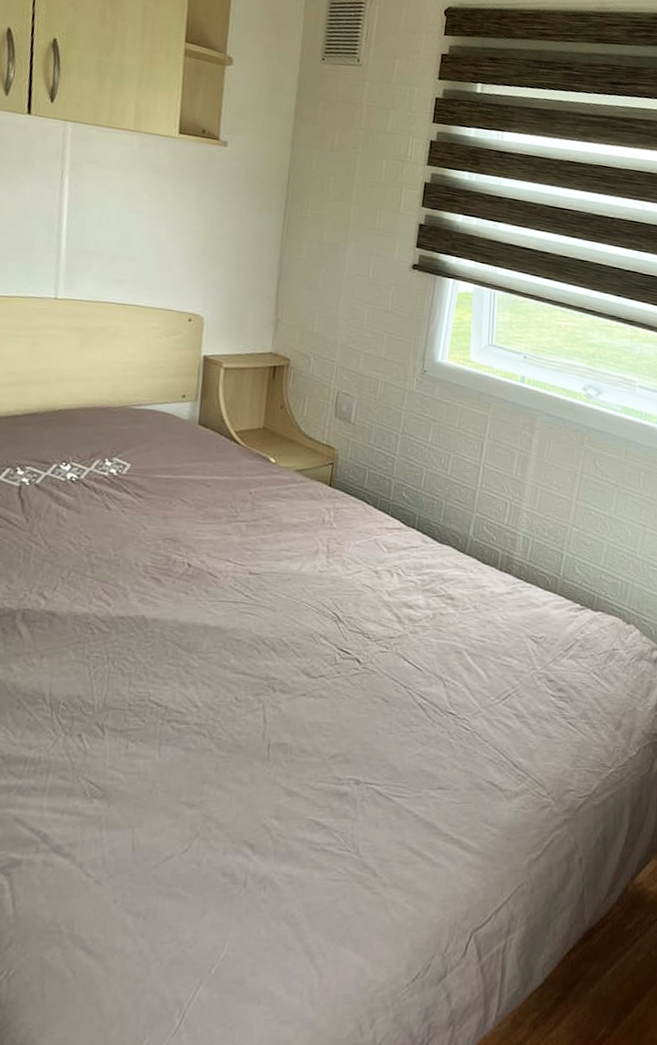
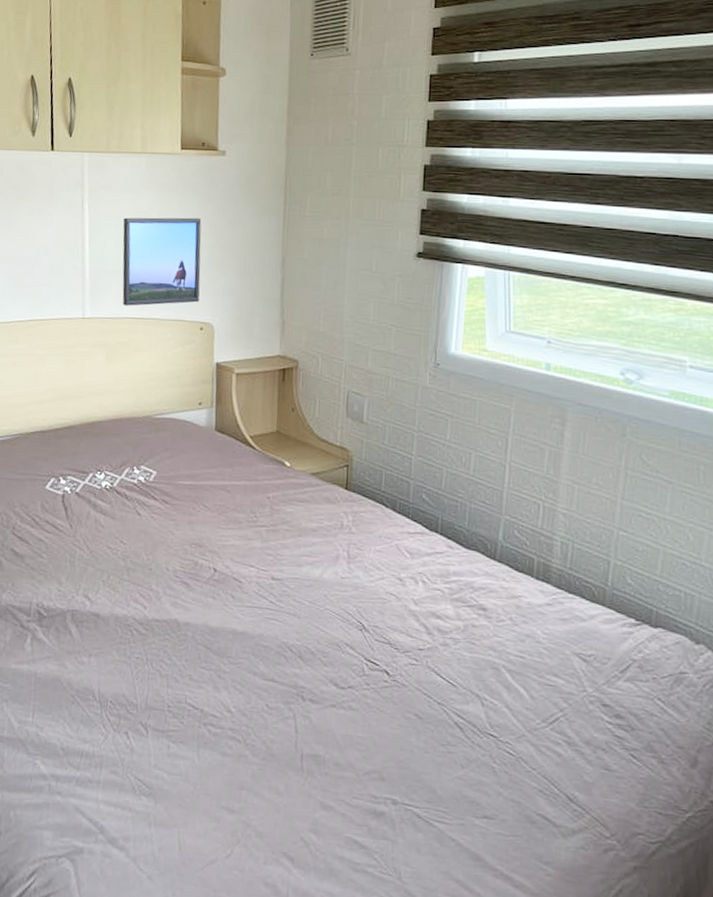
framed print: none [103,196,197,293] -> present [122,217,202,306]

